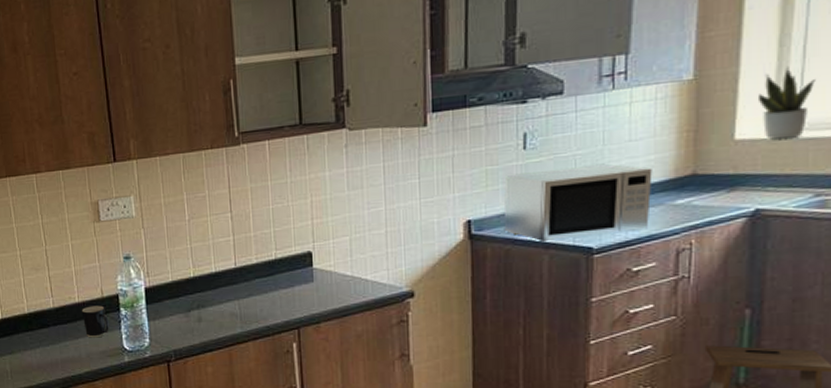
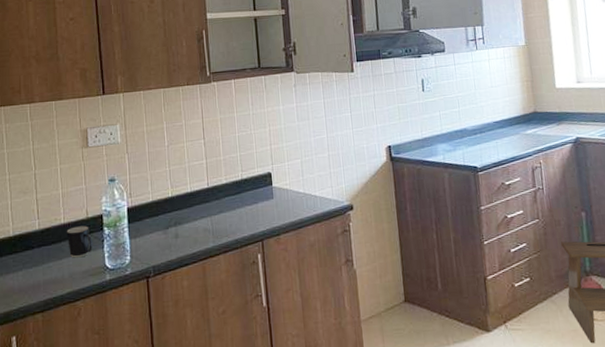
microwave: present [503,163,652,242] -> none [412,103,512,163]
potted plant: present [757,65,816,140] -> none [565,39,597,88]

